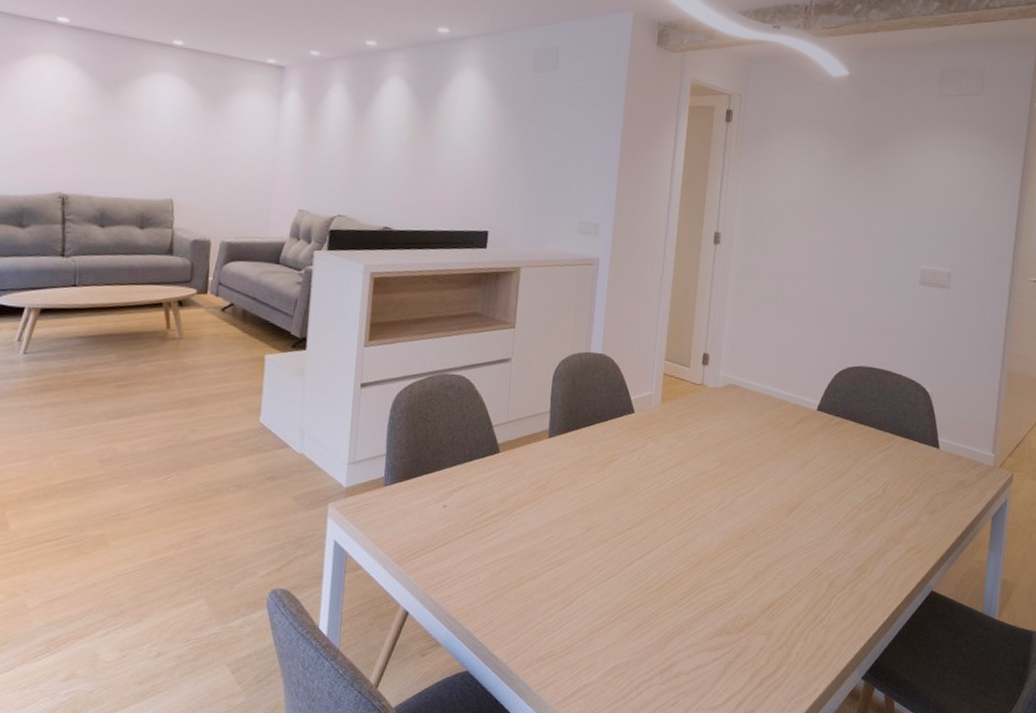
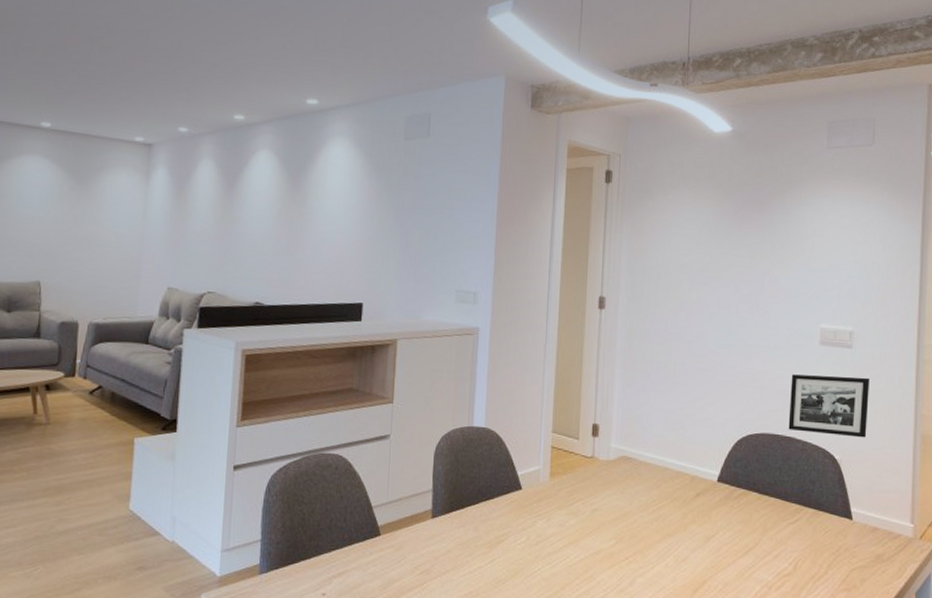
picture frame: none [885,312,963,373] -> present [788,374,870,438]

